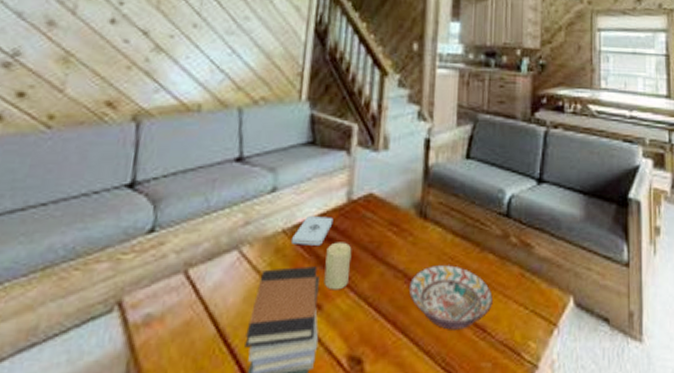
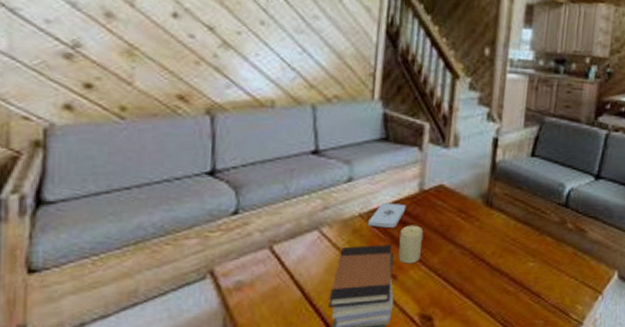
decorative bowl: present [408,265,493,330] -> none [474,245,548,296]

